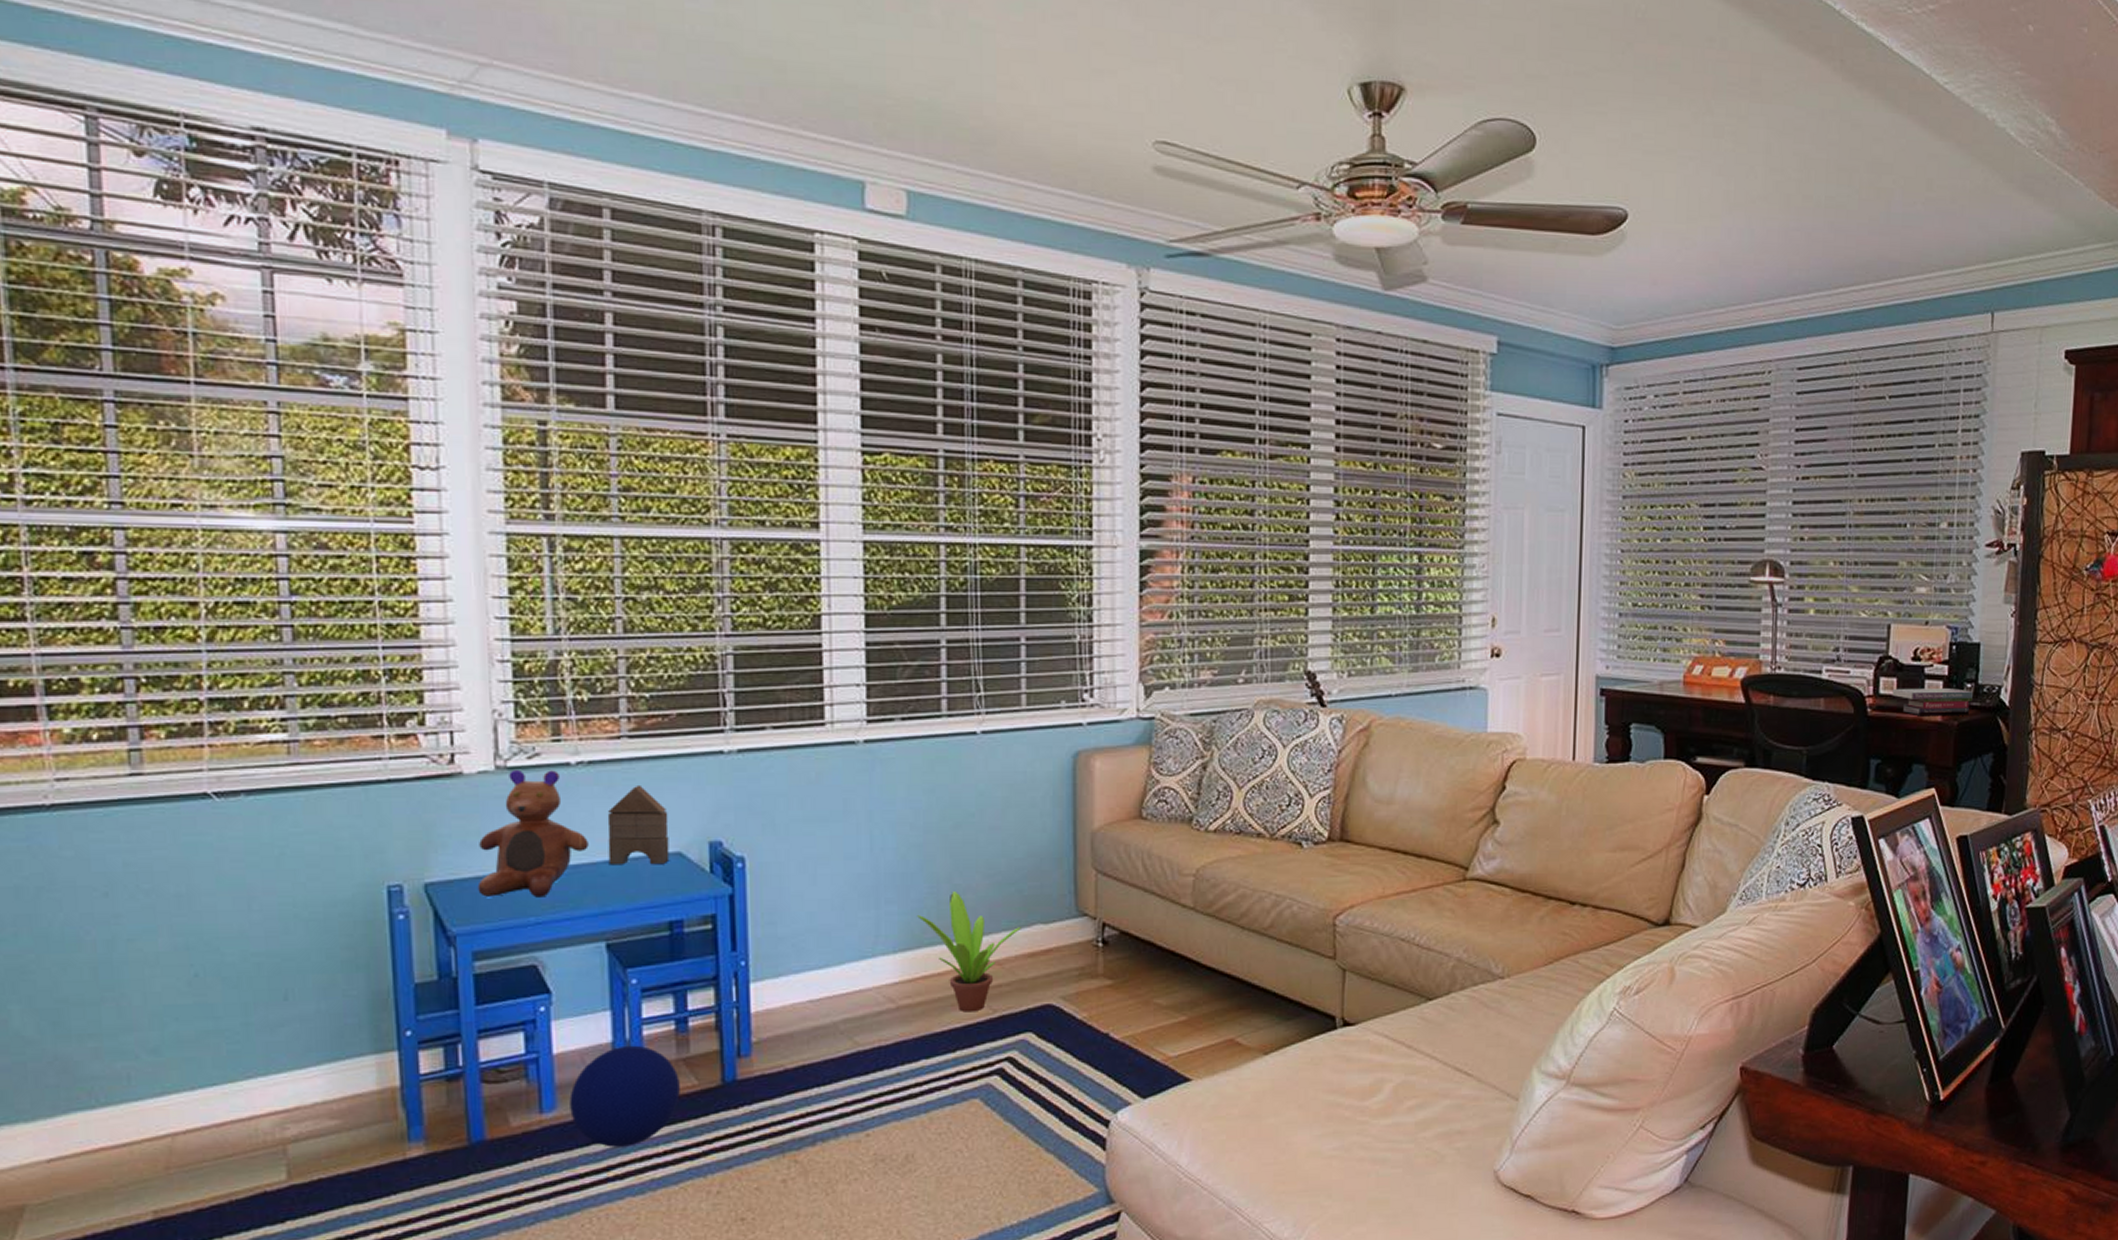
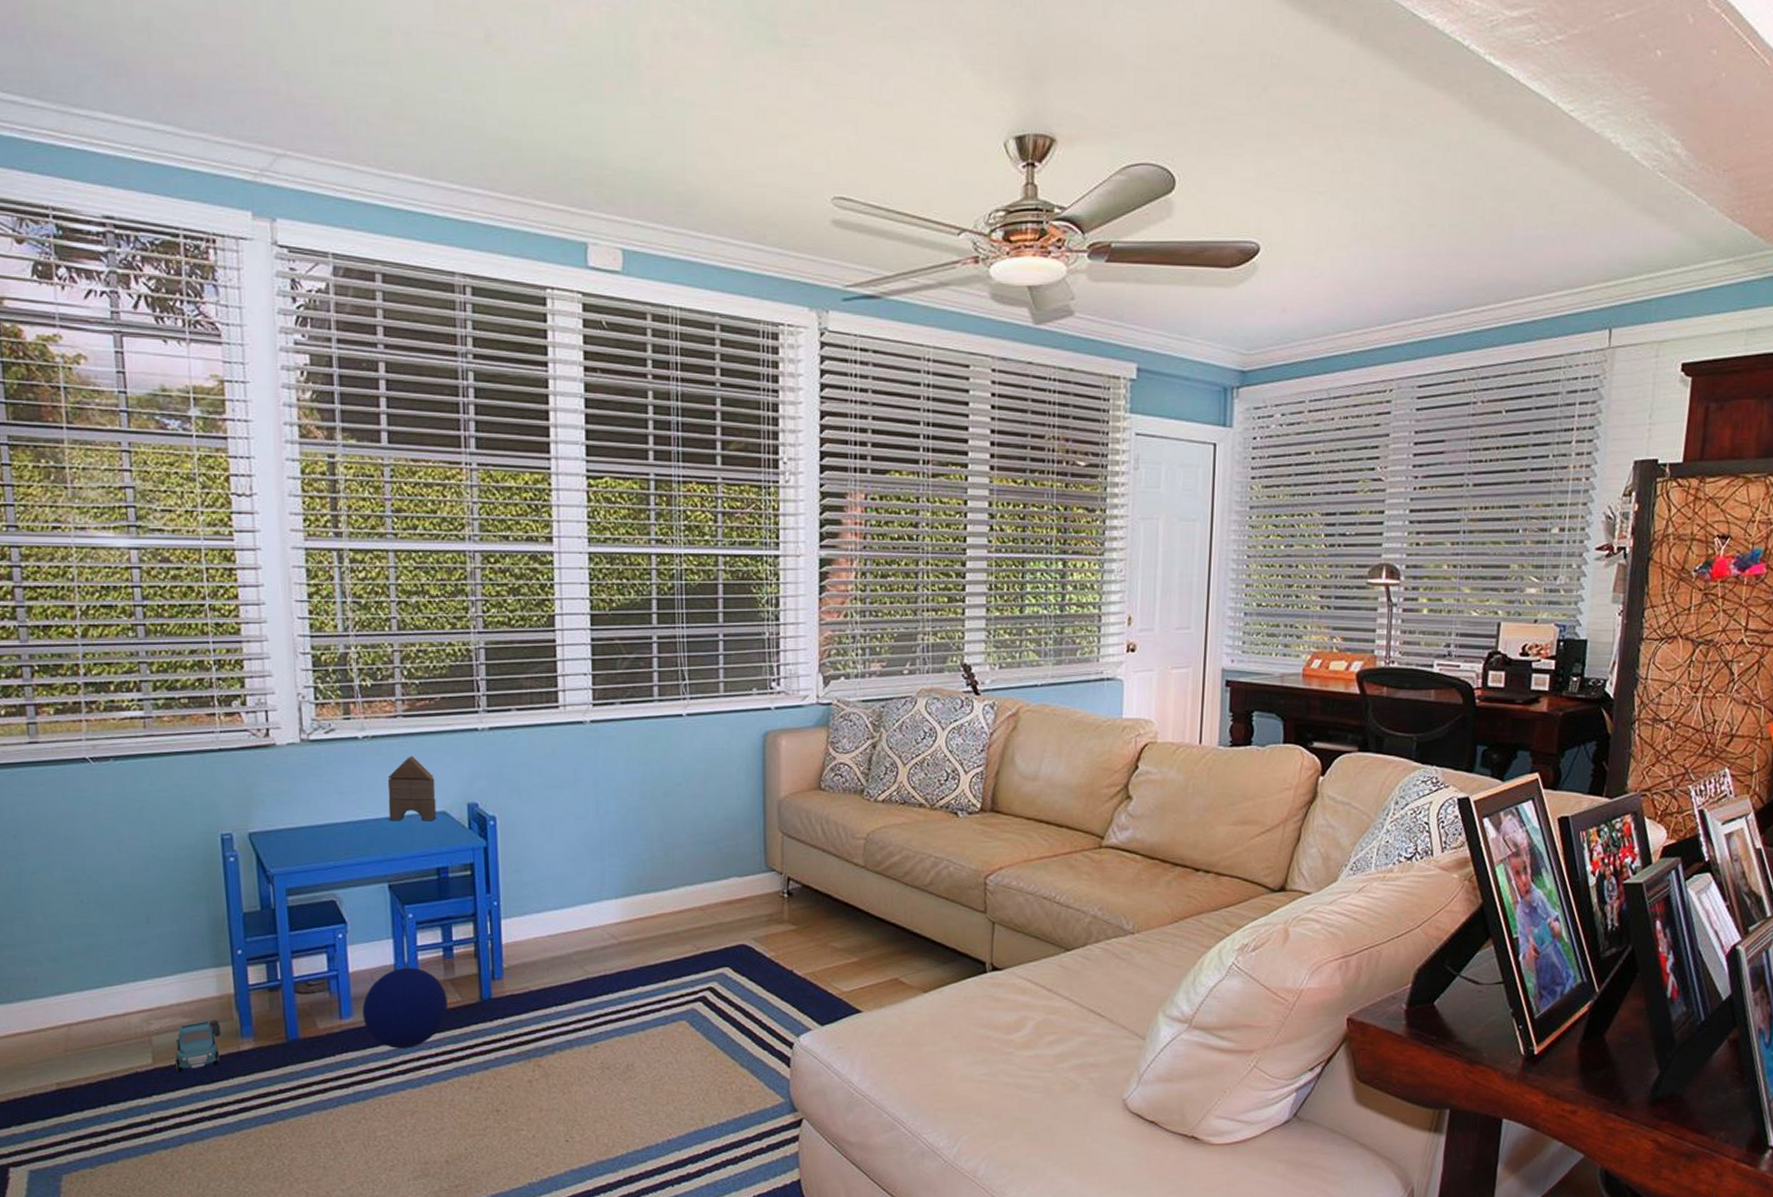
toy truck: none [318,1120,381,1191] -> present [175,1019,221,1073]
toy: present [477,770,589,898] -> none [289,743,373,846]
potted plant: present [917,891,1021,1013] -> none [635,848,720,949]
books: present [1892,688,1973,717] -> none [1500,681,1578,707]

